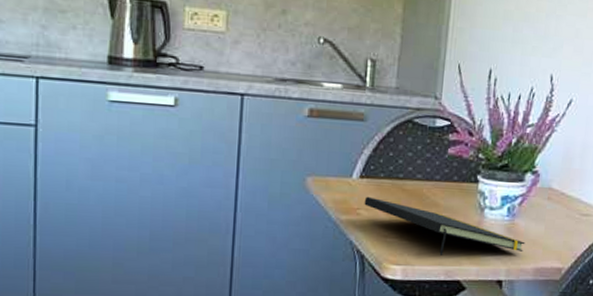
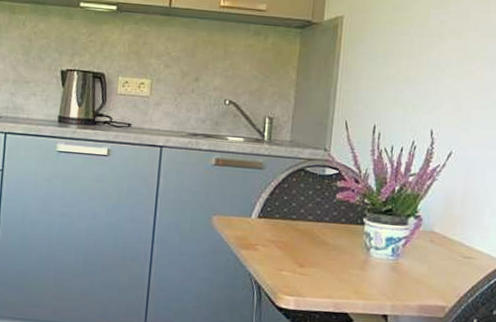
notepad: present [364,196,525,255] -> none [261,234,409,289]

